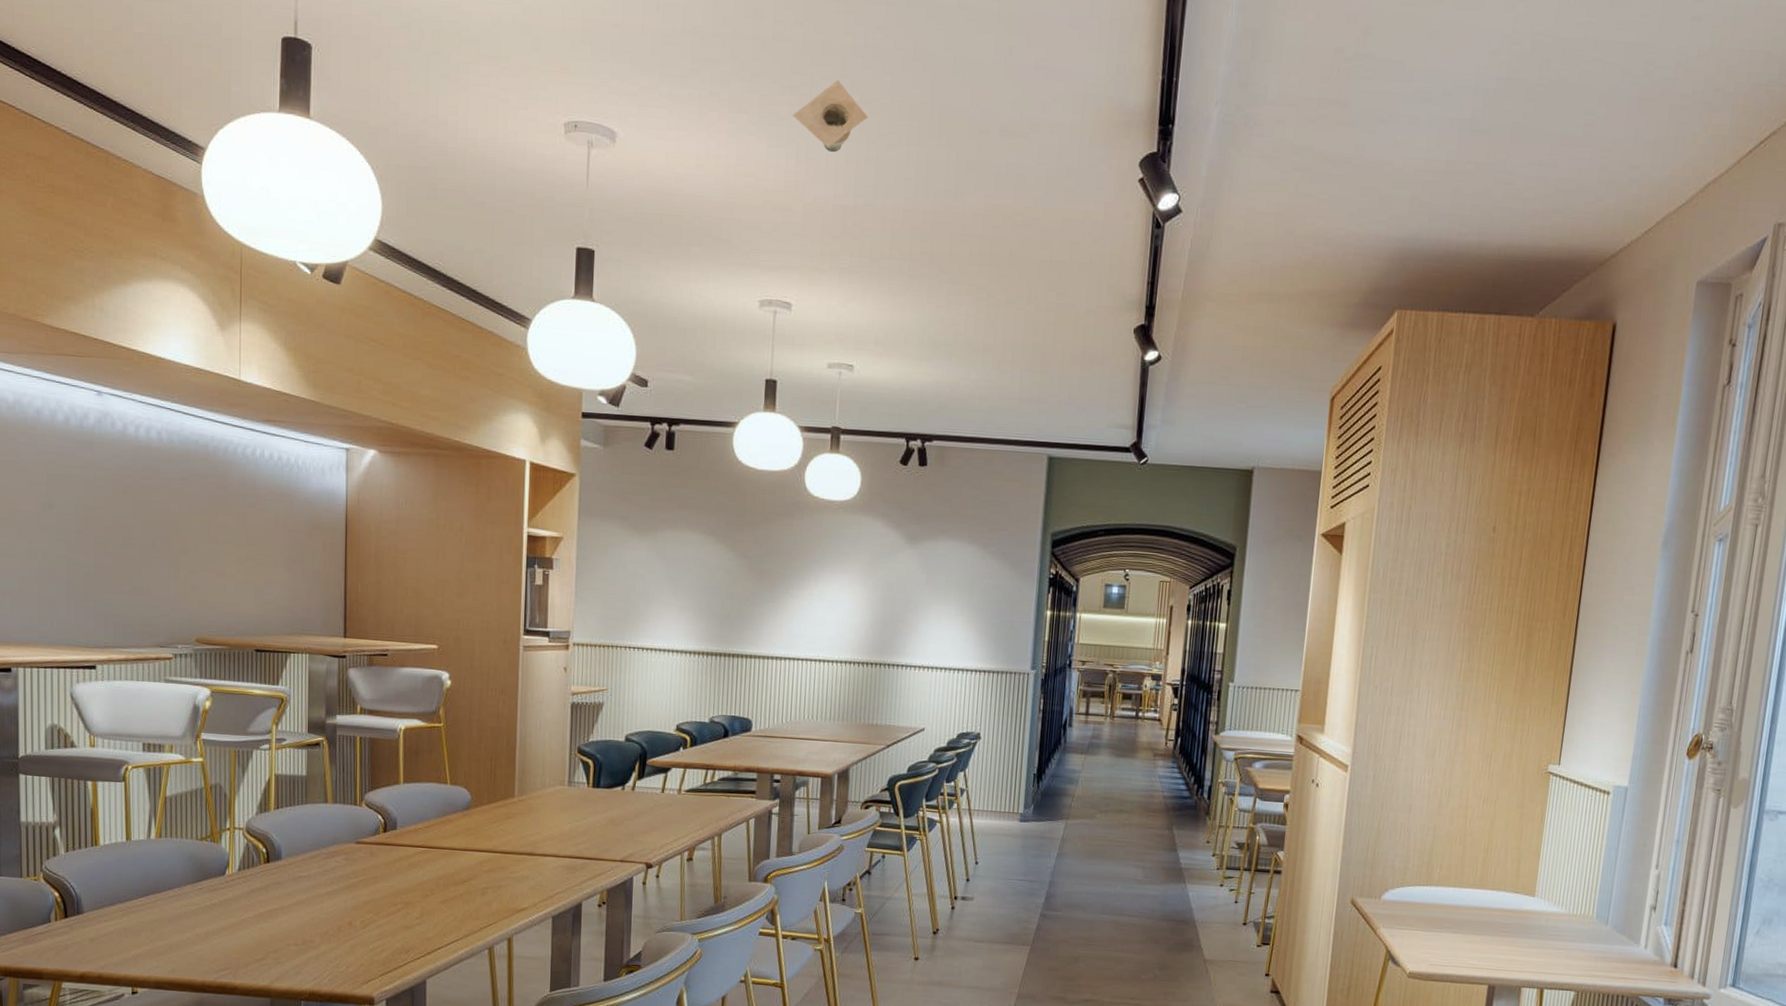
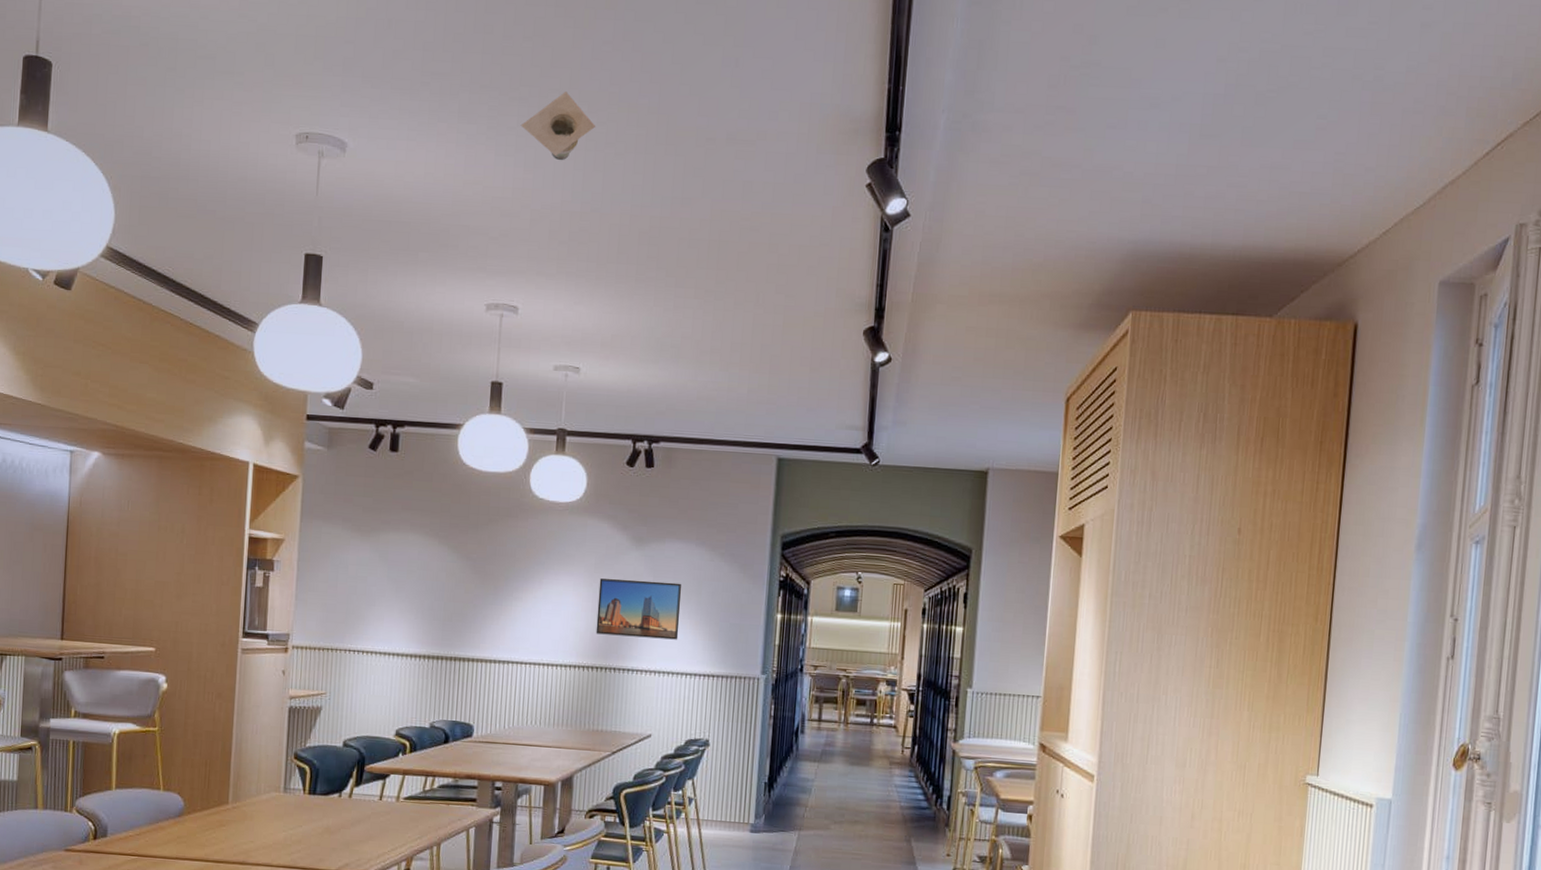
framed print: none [870,576,955,636] -> present [595,578,682,640]

